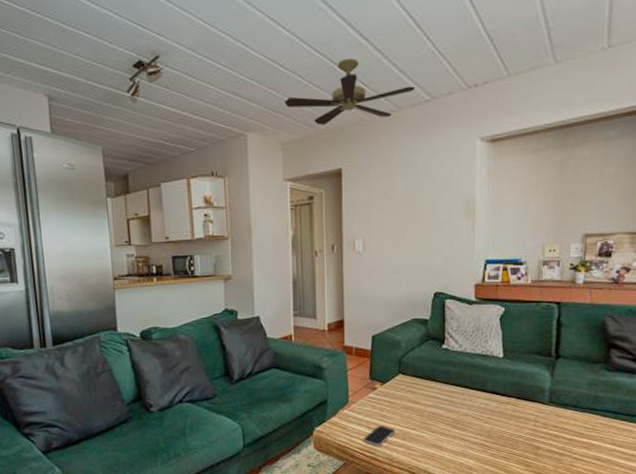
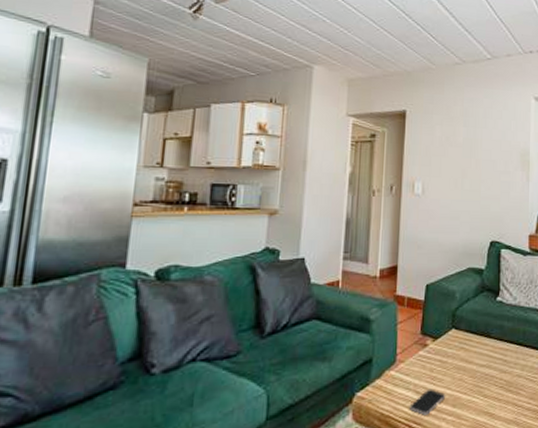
ceiling fan: present [285,58,416,125] -> none [355,12,479,69]

